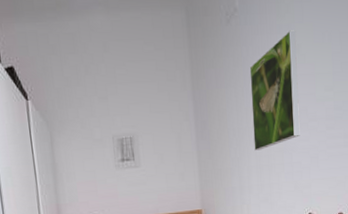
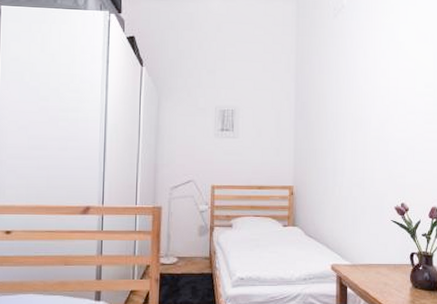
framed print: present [249,30,300,151] -> none [351,29,399,136]

